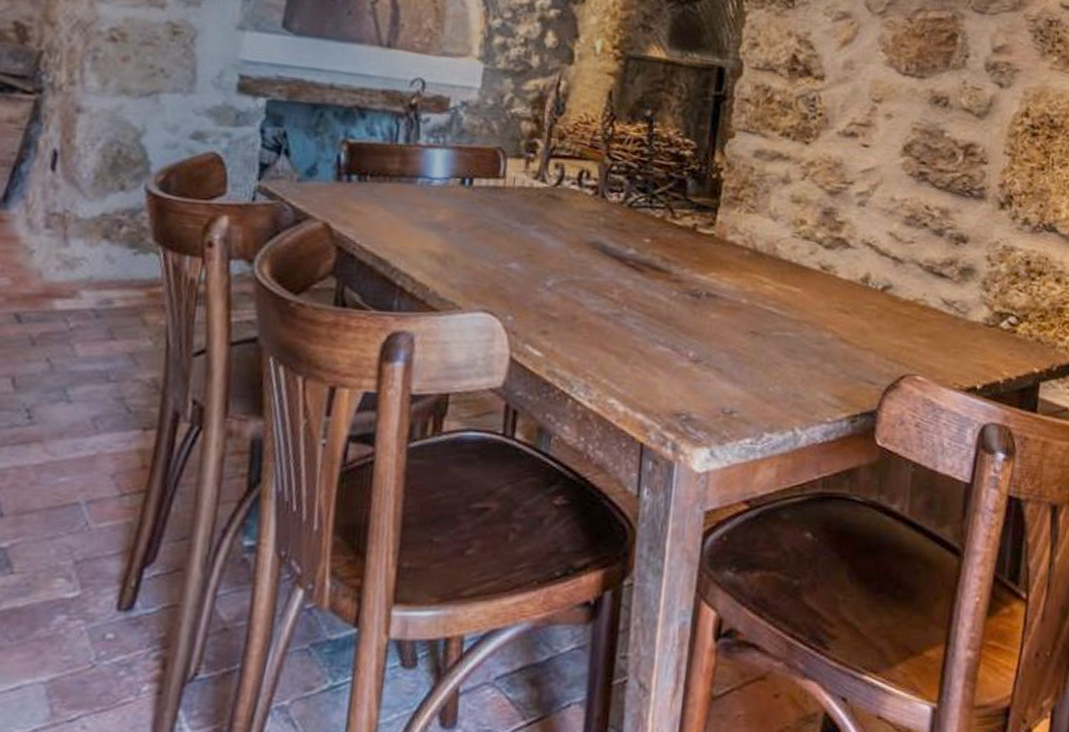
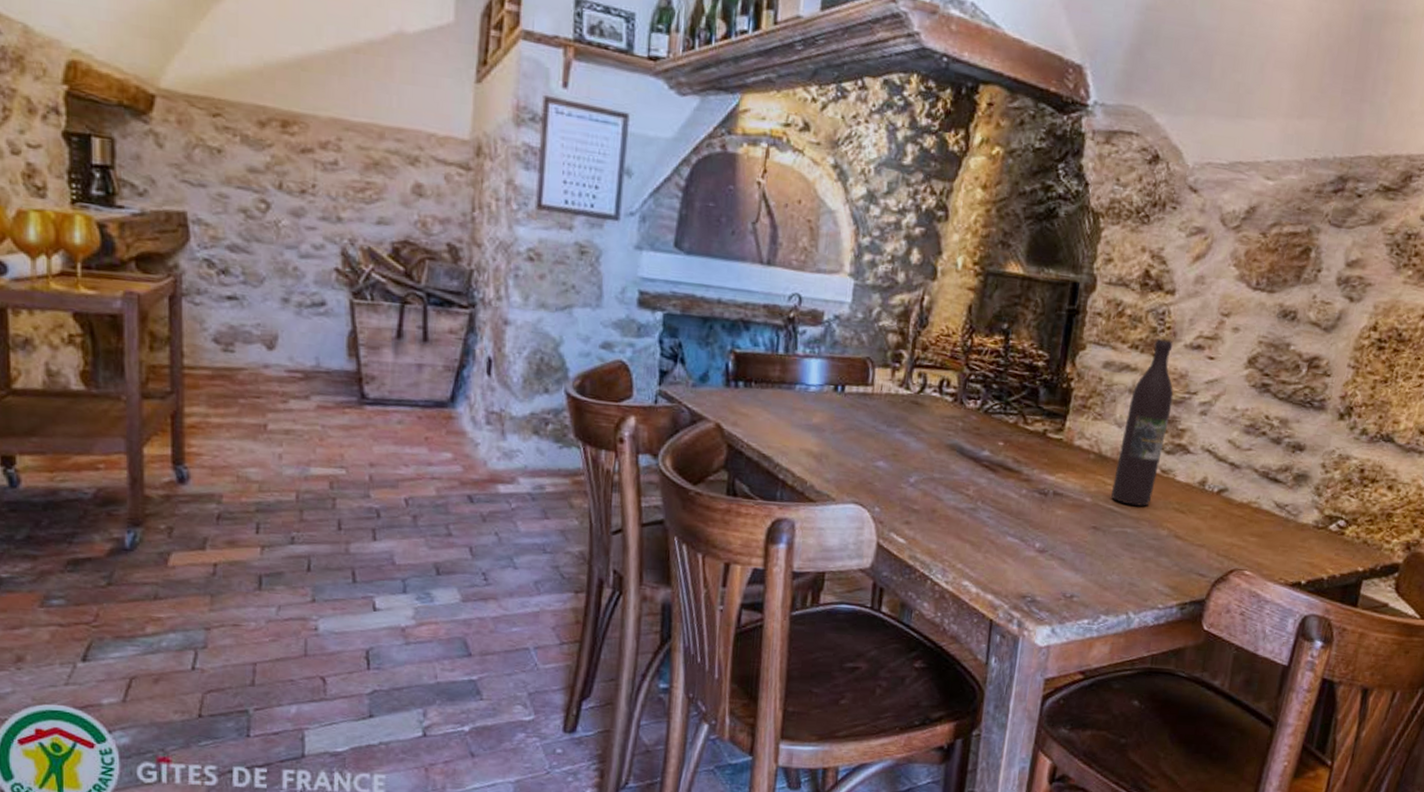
wine bottle: none [768,124,829,308] -> present [1110,337,1174,507]

